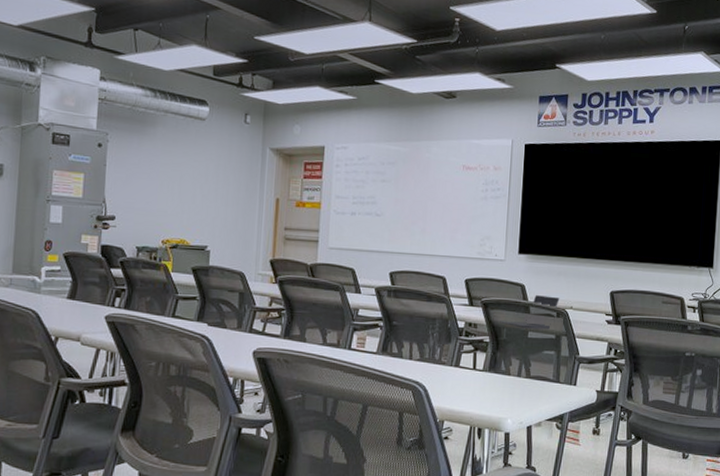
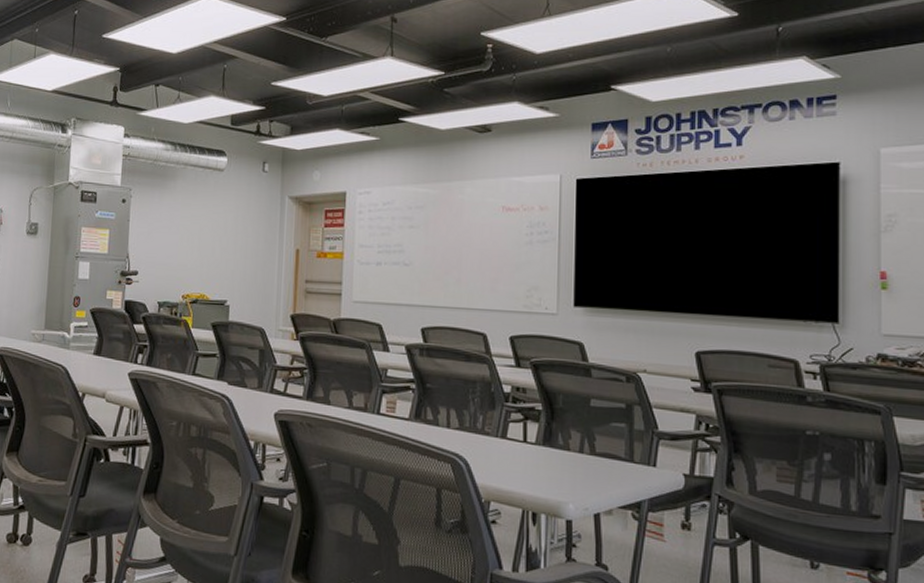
laptop computer: present [500,295,560,330] -> none [554,355,629,397]

